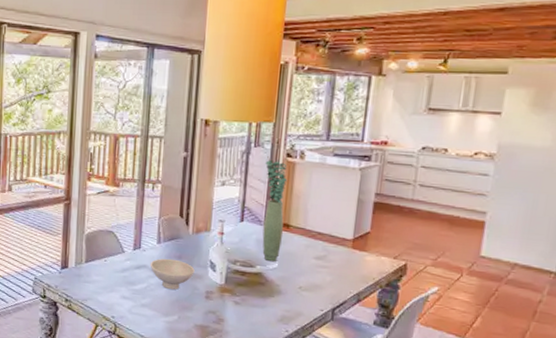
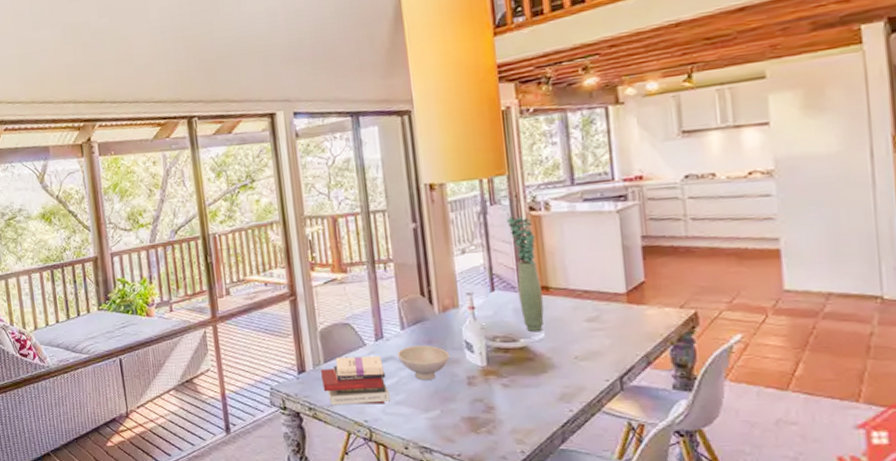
books: none [80,260,137,305] -> present [320,356,390,405]

